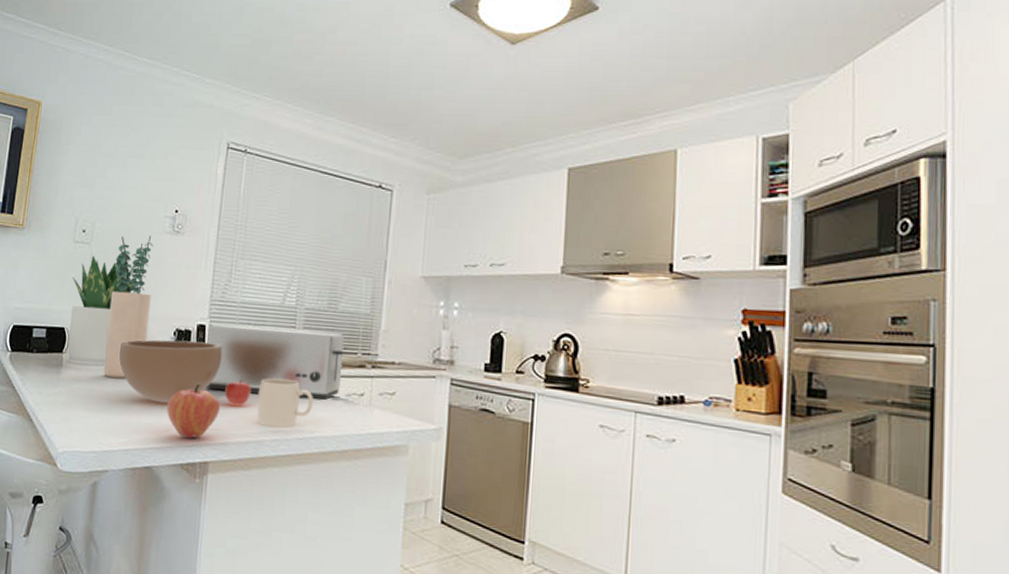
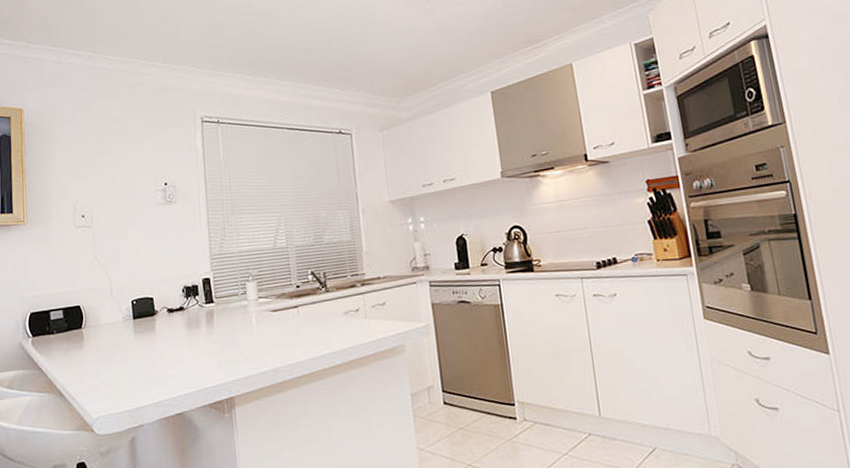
planter: present [68,255,135,366] -> none [79,236,138,336]
vase: present [103,236,154,378] -> none [117,210,159,341]
bowl: present [118,339,223,404] -> none [134,292,230,355]
fruit: present [166,383,221,439] -> none [187,329,237,381]
toaster: present [205,324,345,401] -> none [212,262,338,334]
fruit: present [225,380,251,407] -> none [237,319,261,344]
mug: present [256,378,313,428] -> none [267,310,317,355]

